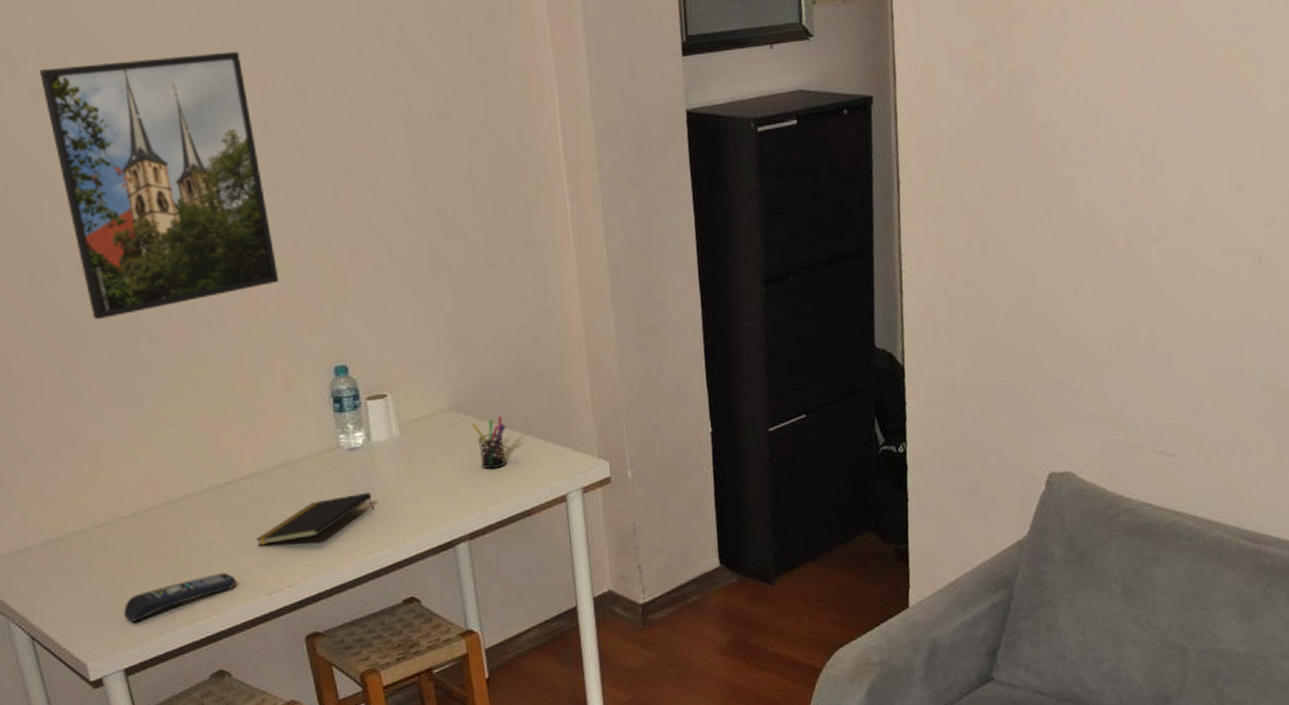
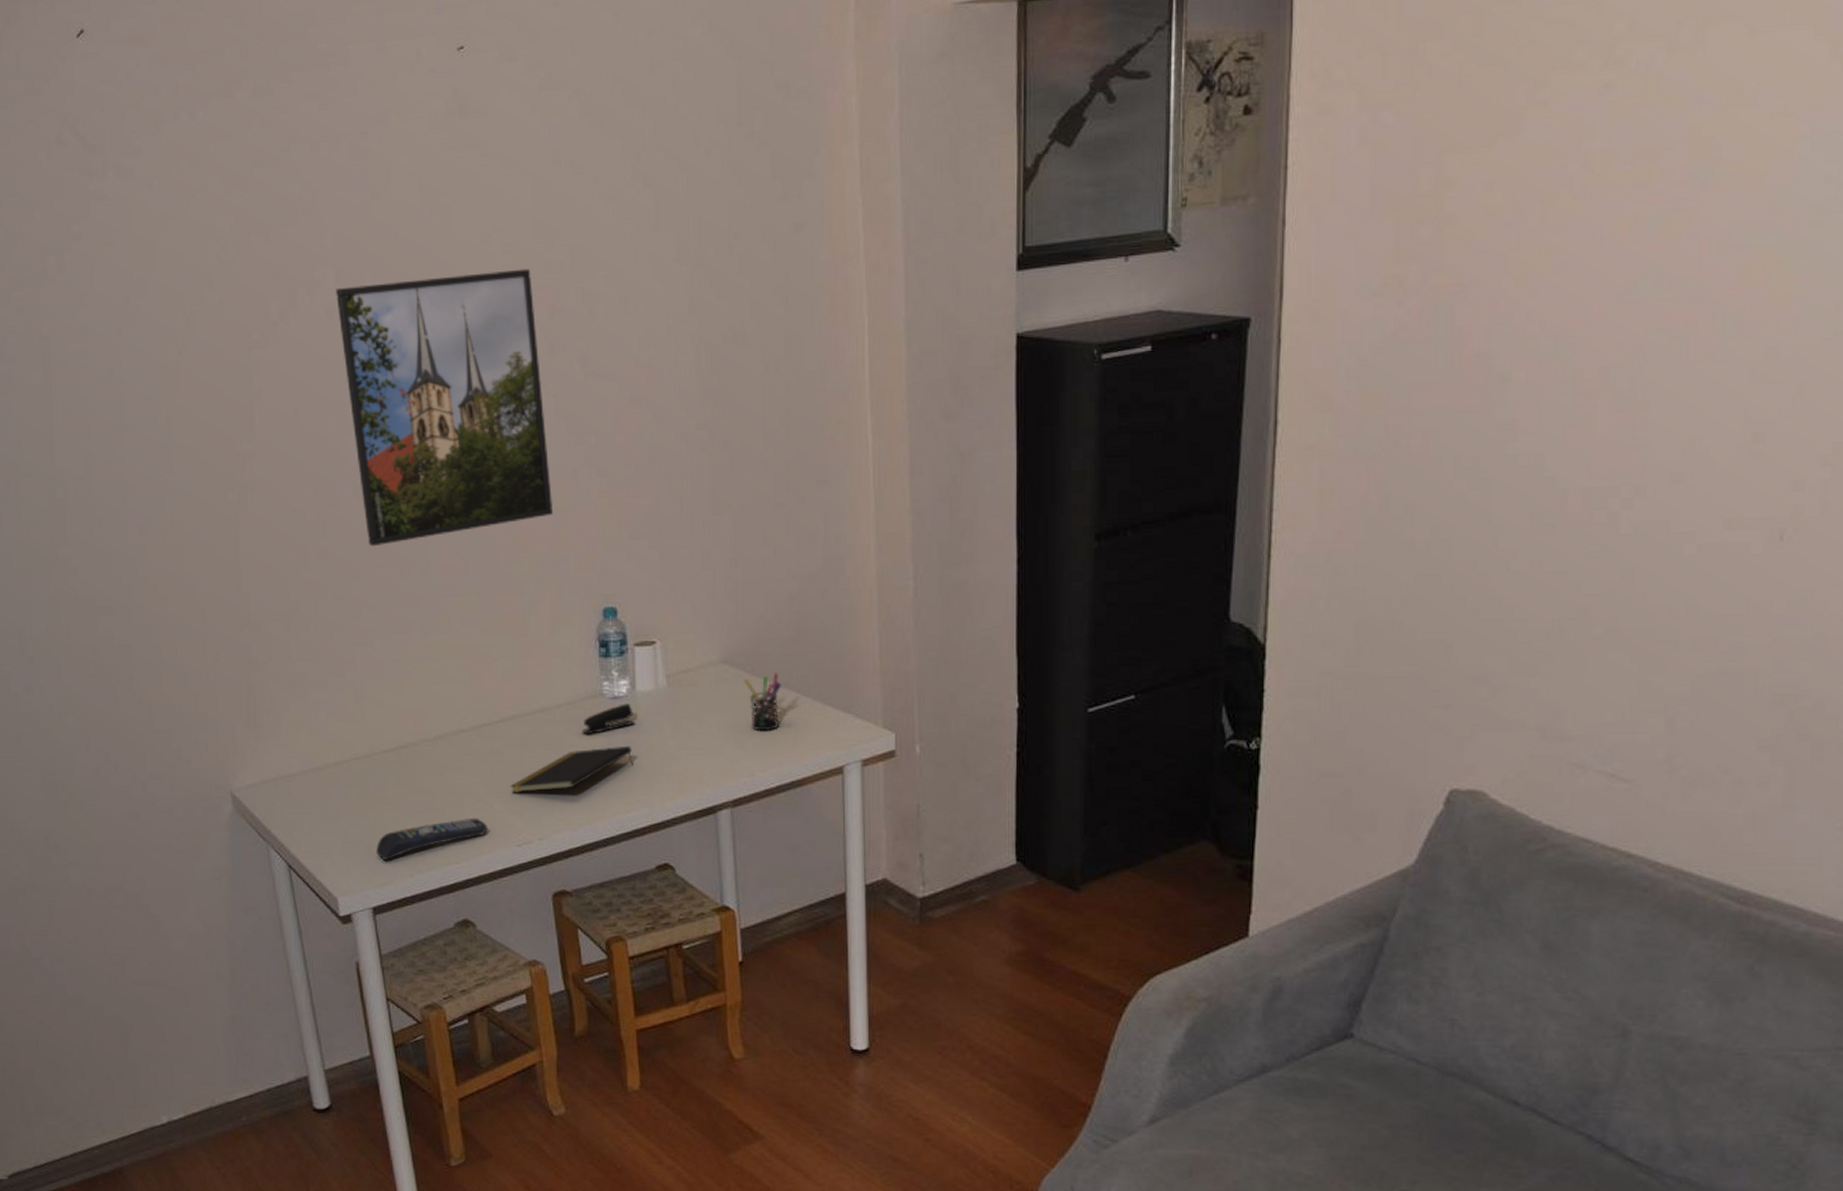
stapler: none [322,453,373,486] -> present [581,703,635,735]

